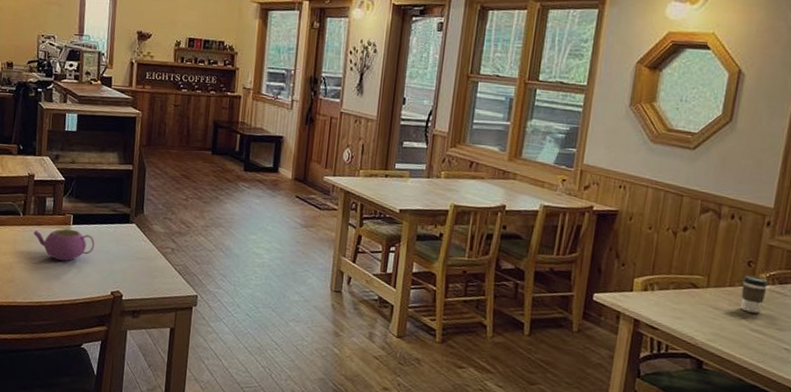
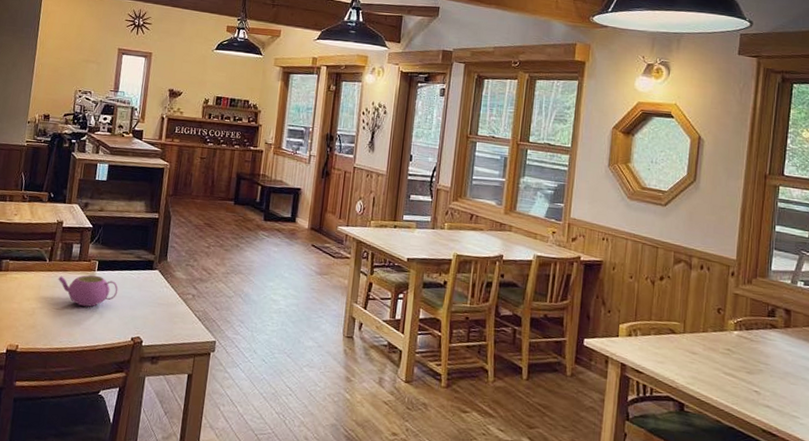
coffee cup: present [741,275,769,313] -> none [713,321,737,358]

